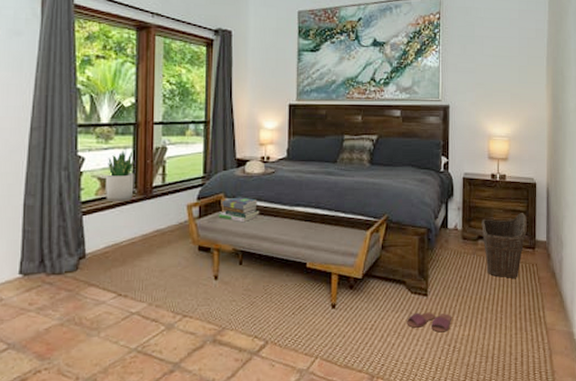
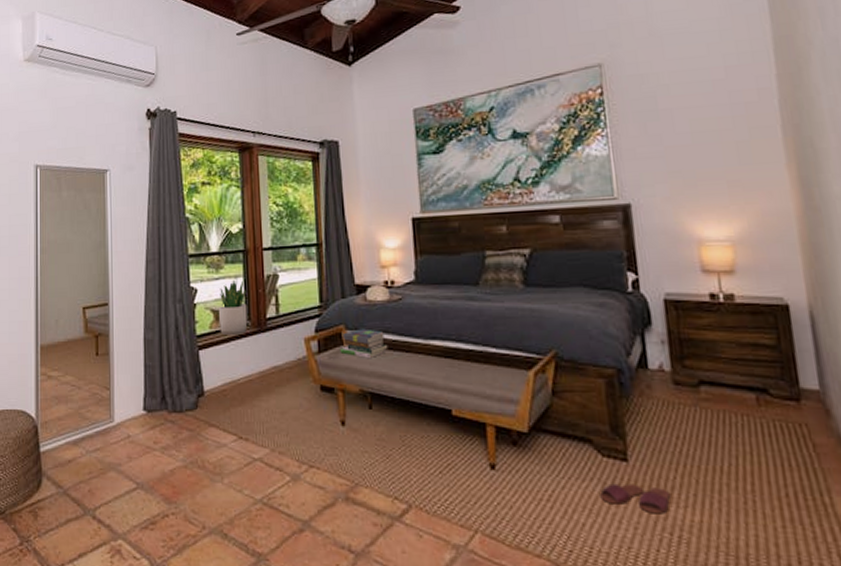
wicker basket: present [481,213,527,278] -> none [702,348,782,443]

